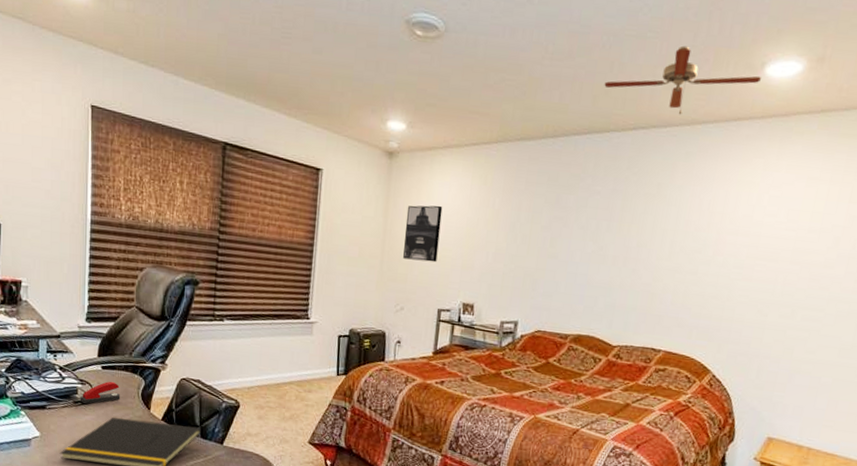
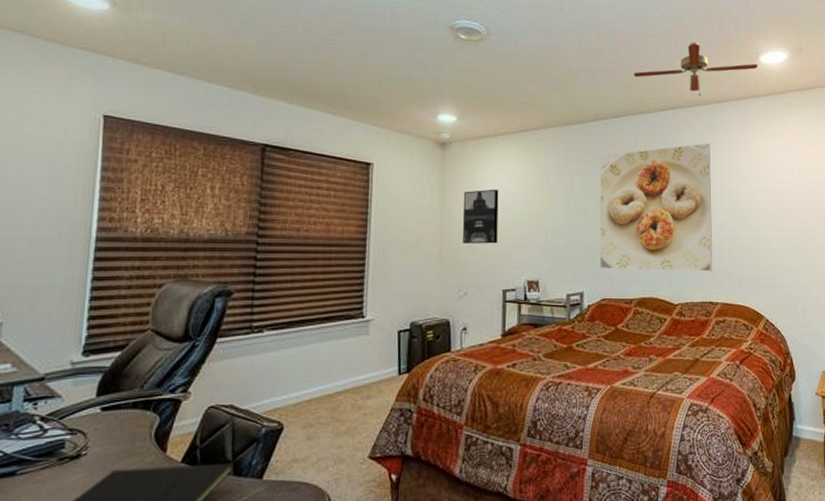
stapler: present [80,381,121,405] -> none [67,424,126,460]
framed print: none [538,171,683,316] -> present [599,143,712,271]

